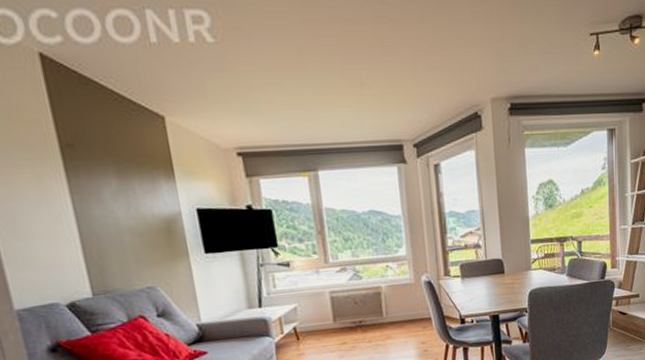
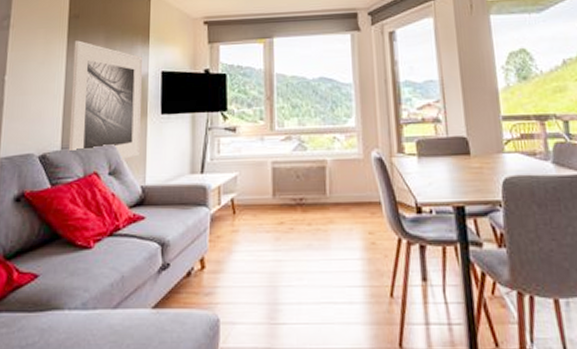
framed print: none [75,175,190,302] -> present [68,40,143,160]

